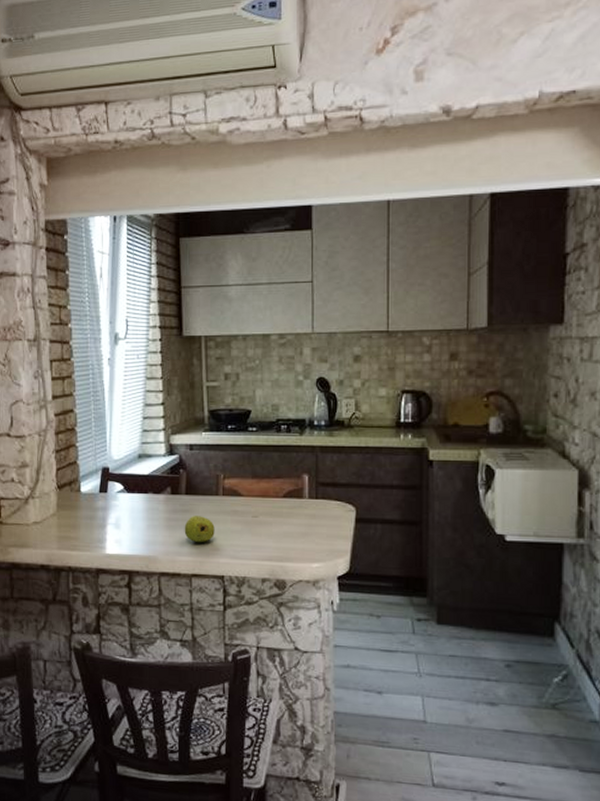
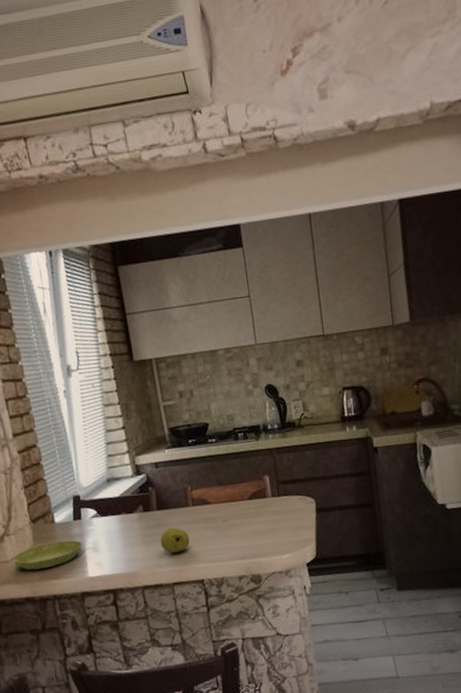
saucer: none [34,512,104,538] -> present [12,540,82,570]

